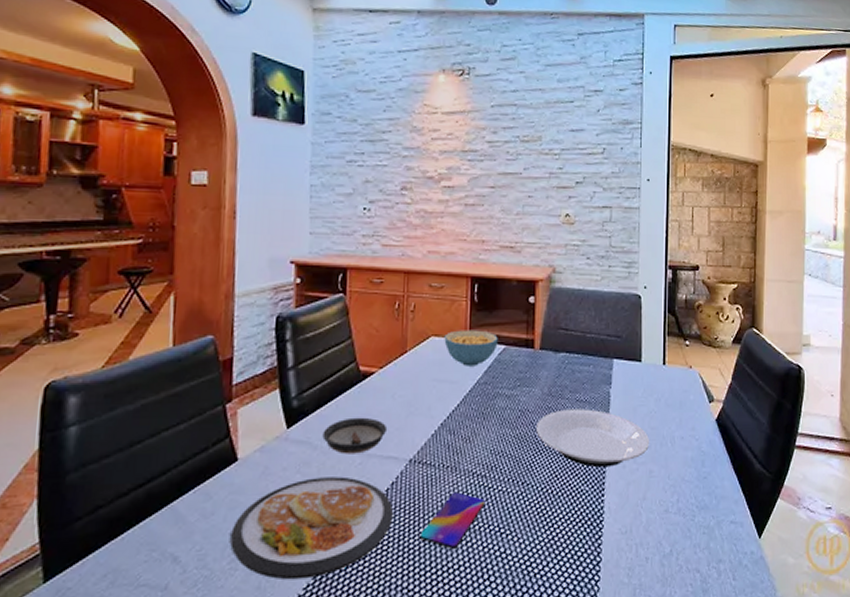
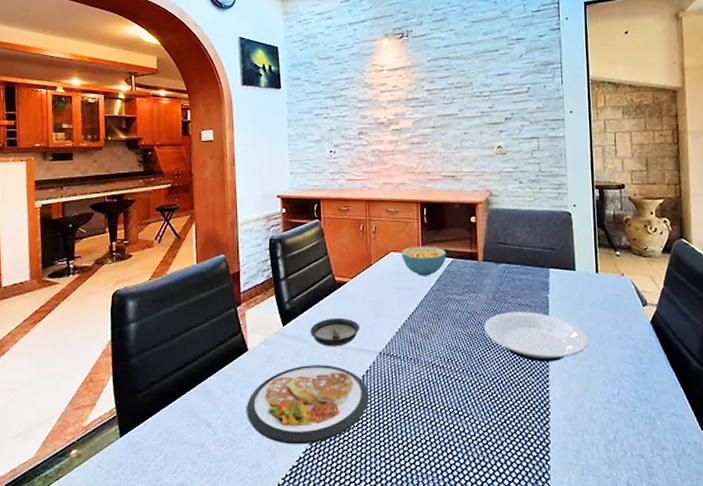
smartphone: present [419,492,486,549] -> none [391,379,445,426]

